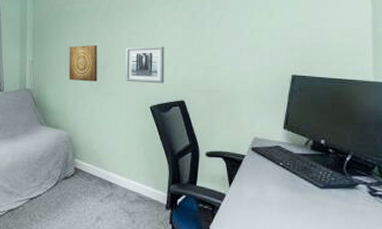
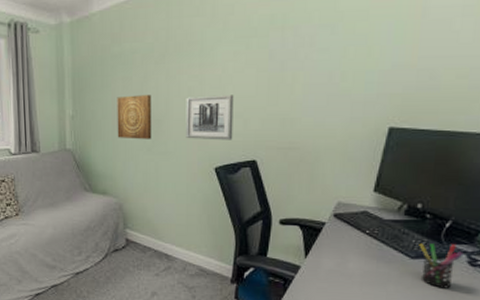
pen holder: none [325,175,364,216] -> present [419,243,464,289]

